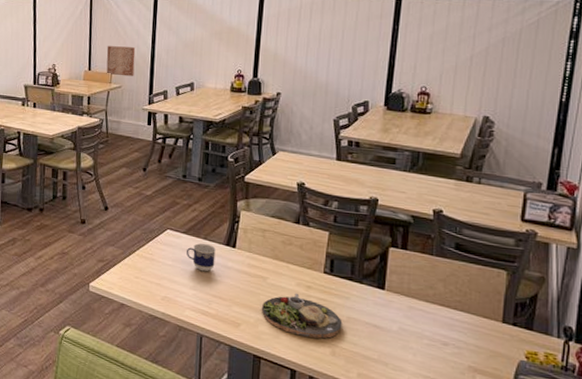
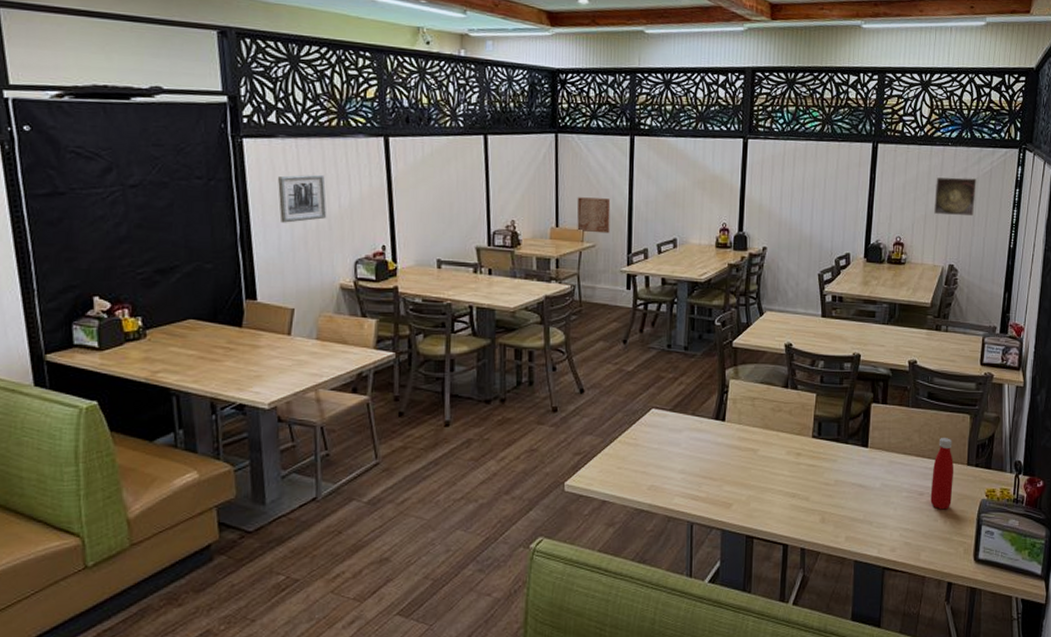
cup: present [187,243,216,272] -> none [674,421,705,452]
dinner plate: present [261,293,343,339] -> none [752,462,831,507]
bottle: none [456,290,486,365] -> present [930,438,954,510]
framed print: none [467,27,520,68] -> present [934,176,977,217]

